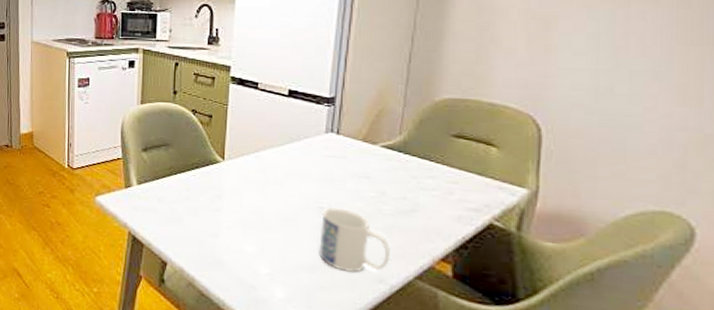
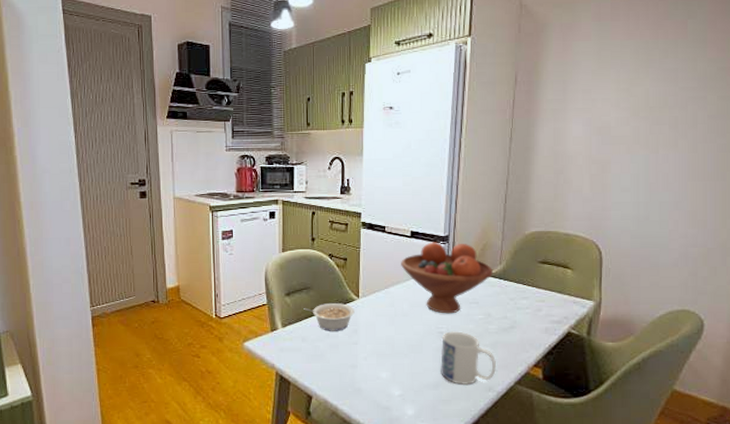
legume: none [161,162,219,195] -> present [304,302,355,331]
fruit bowl: none [275,103,391,188] -> present [401,242,494,314]

